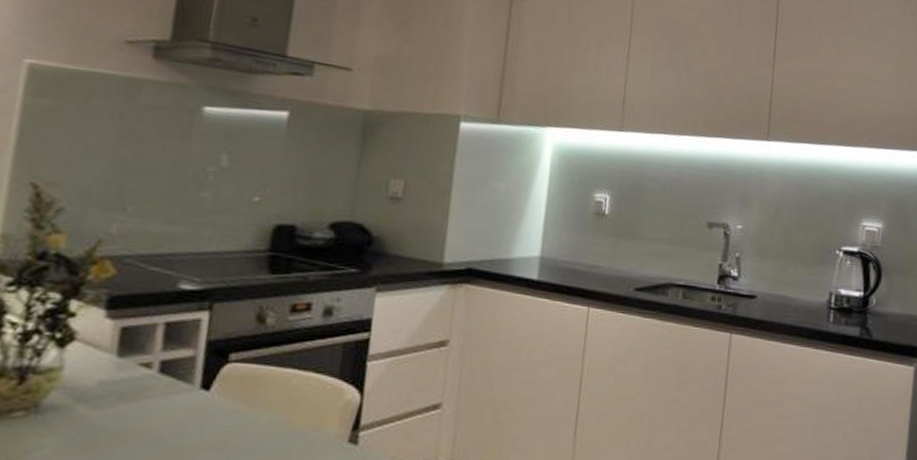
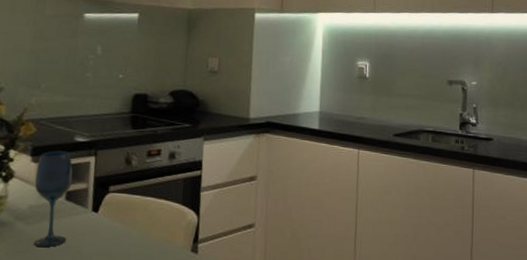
wineglass: none [102,302,174,442] -> present [33,150,73,248]

